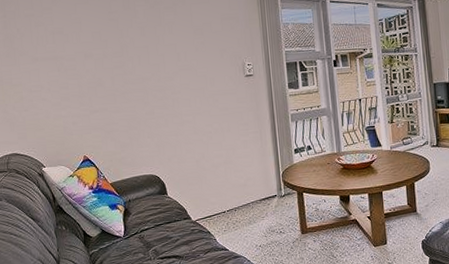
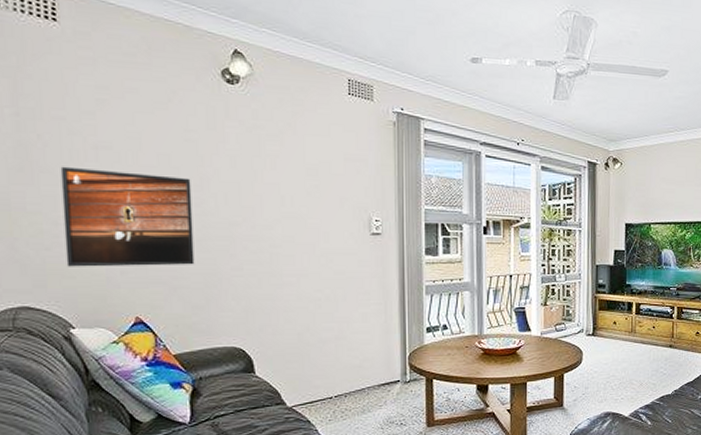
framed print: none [32,47,121,122] -> present [60,166,195,267]

